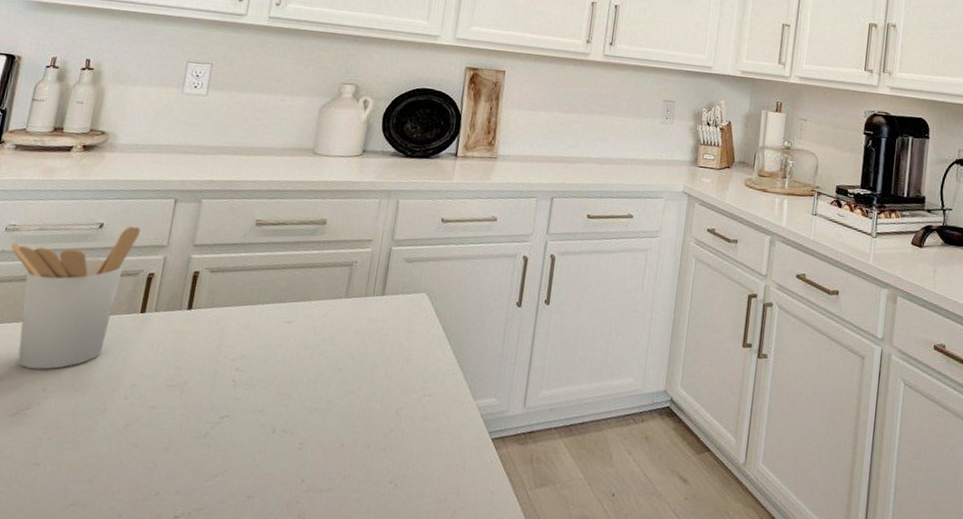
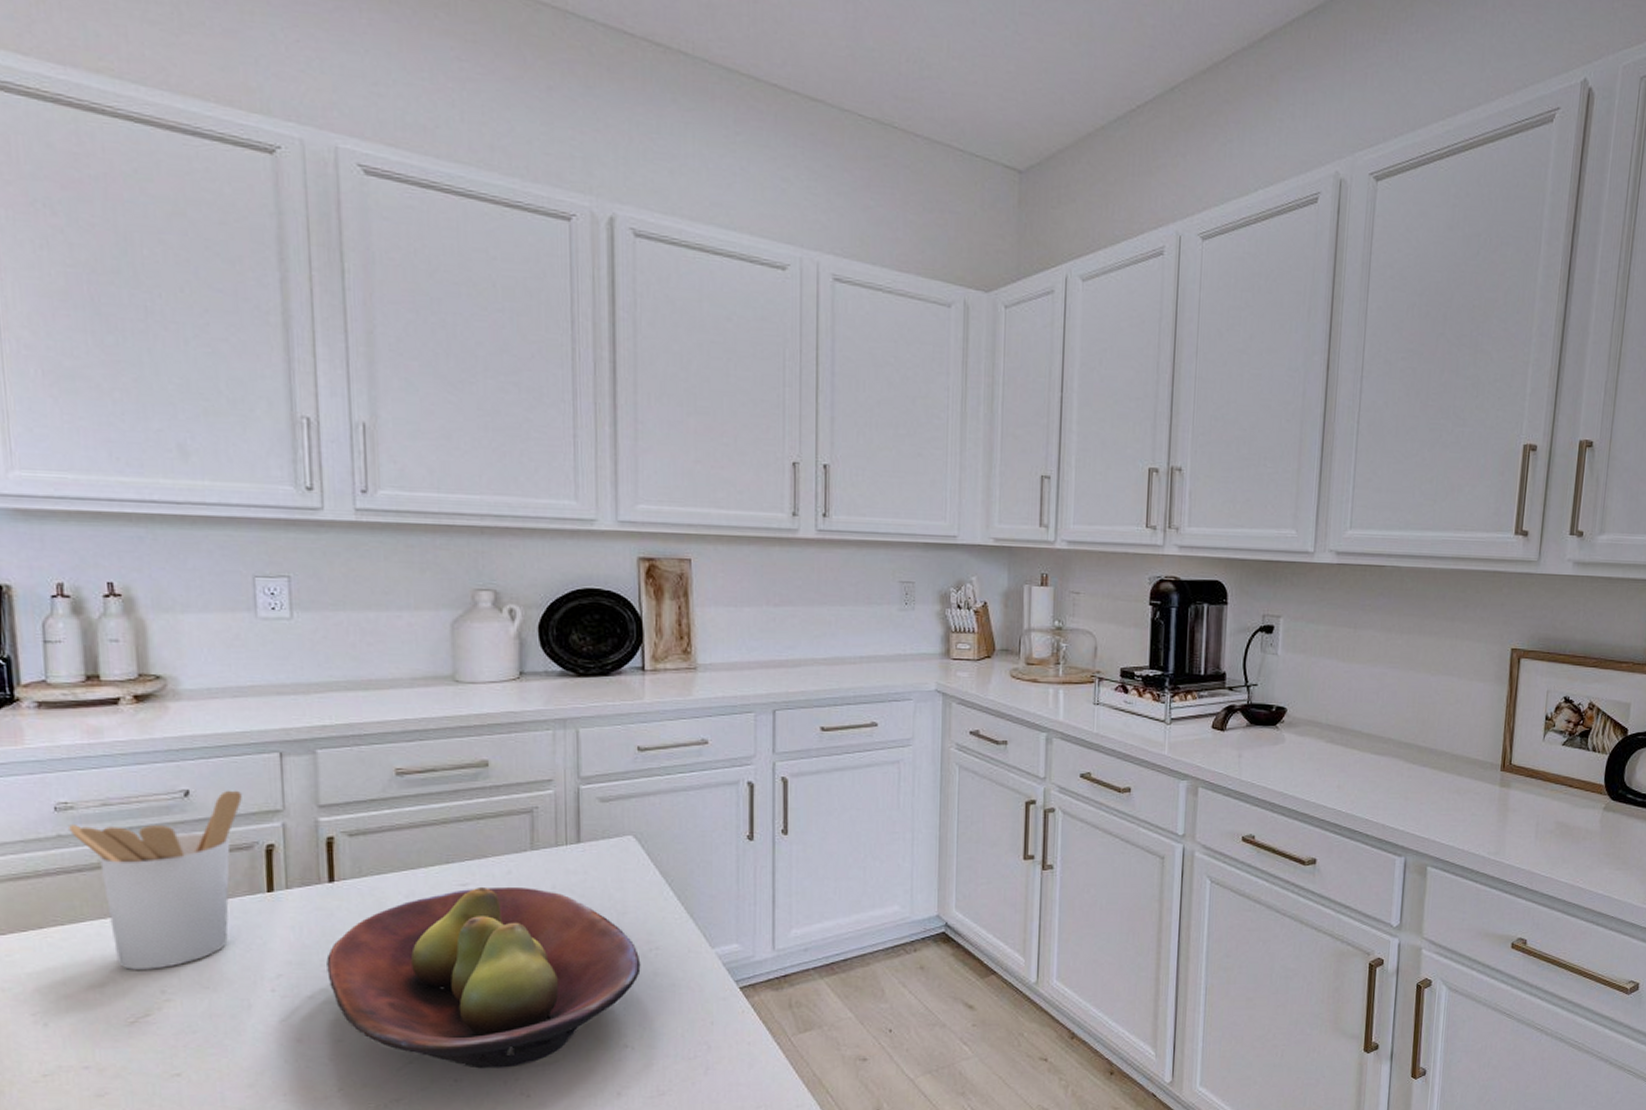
fruit bowl: none [169,326,415,491] -> present [326,888,641,1069]

